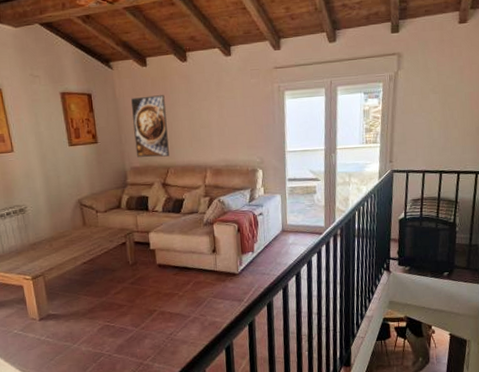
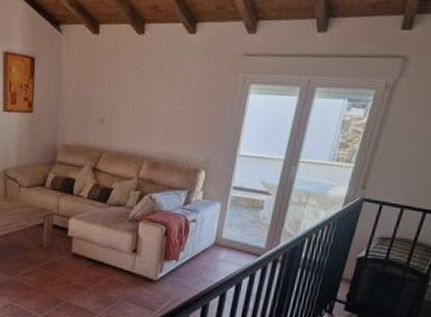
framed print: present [131,95,169,158] -> none [70,68,112,139]

